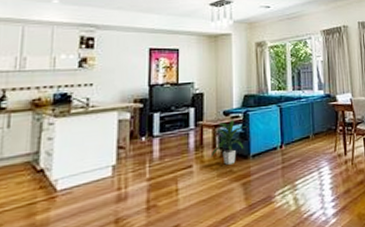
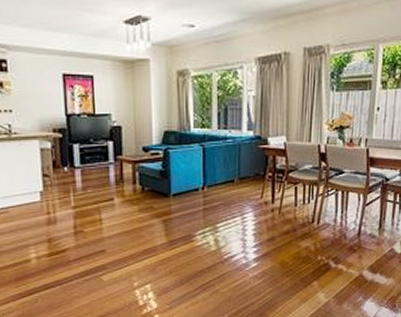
indoor plant: present [210,119,247,165] -> none [131,156,167,201]

